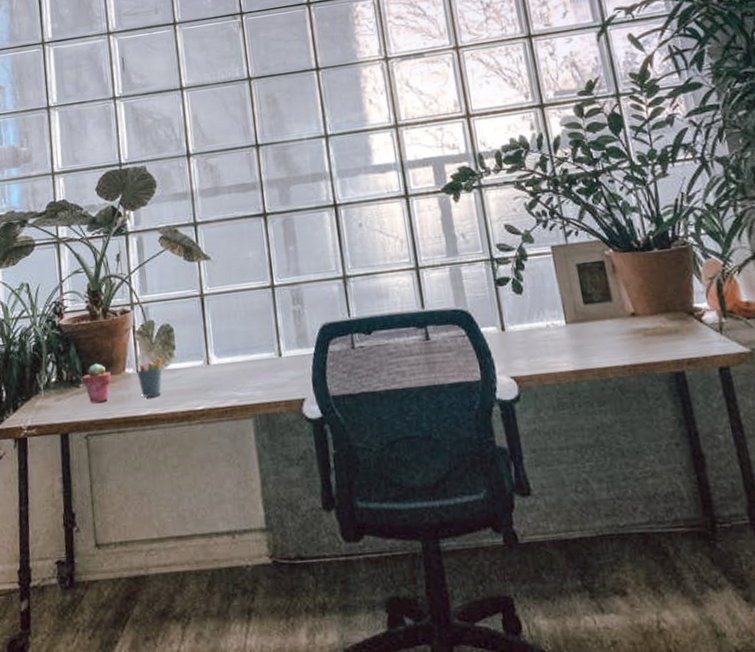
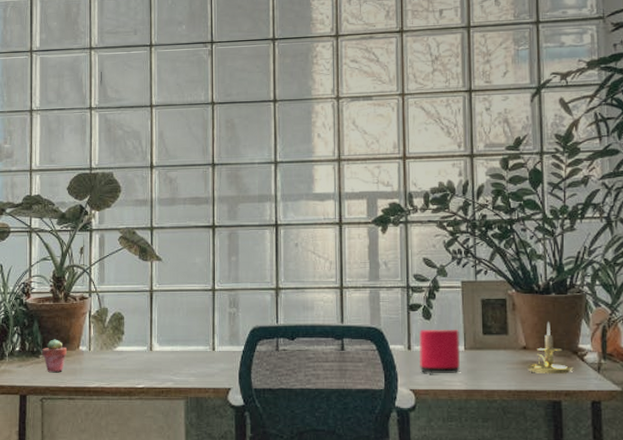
pen holder: present [136,355,162,397] -> none [89,337,111,372]
speaker: none [512,302,564,357] -> present [419,329,461,374]
candle holder: none [638,282,693,342] -> present [526,322,574,373]

